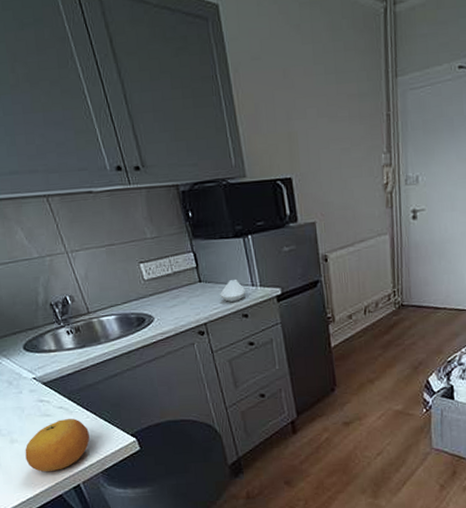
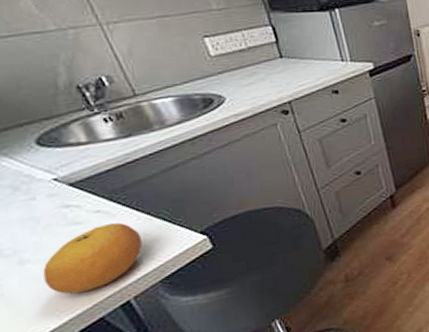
spoon rest: present [220,278,246,302] -> none [305,53,335,78]

